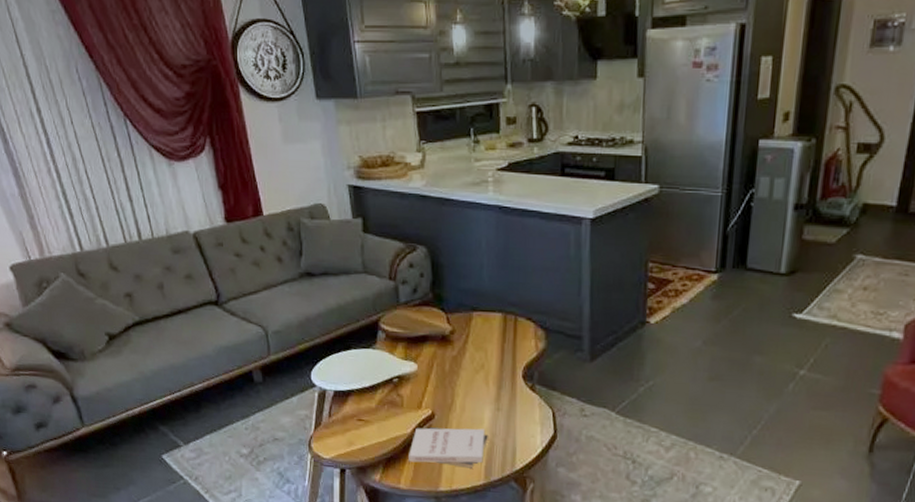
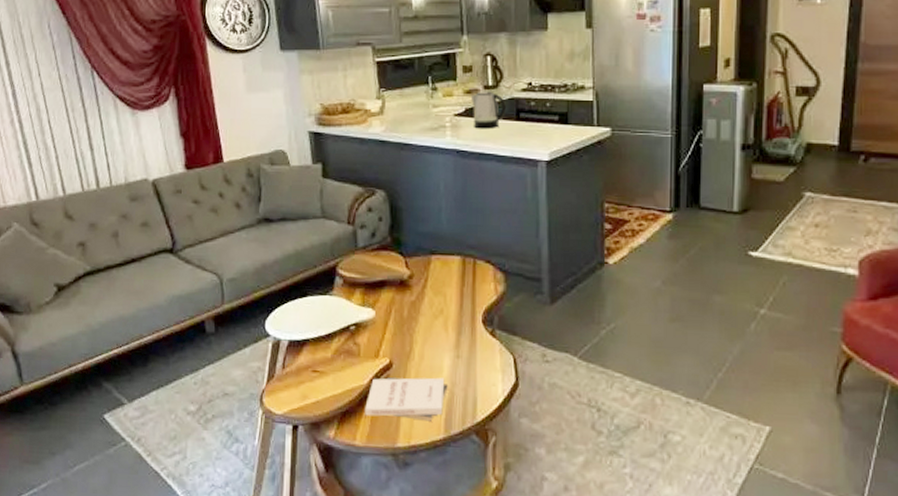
kettle: none [514,144,551,185] -> present [470,91,506,129]

